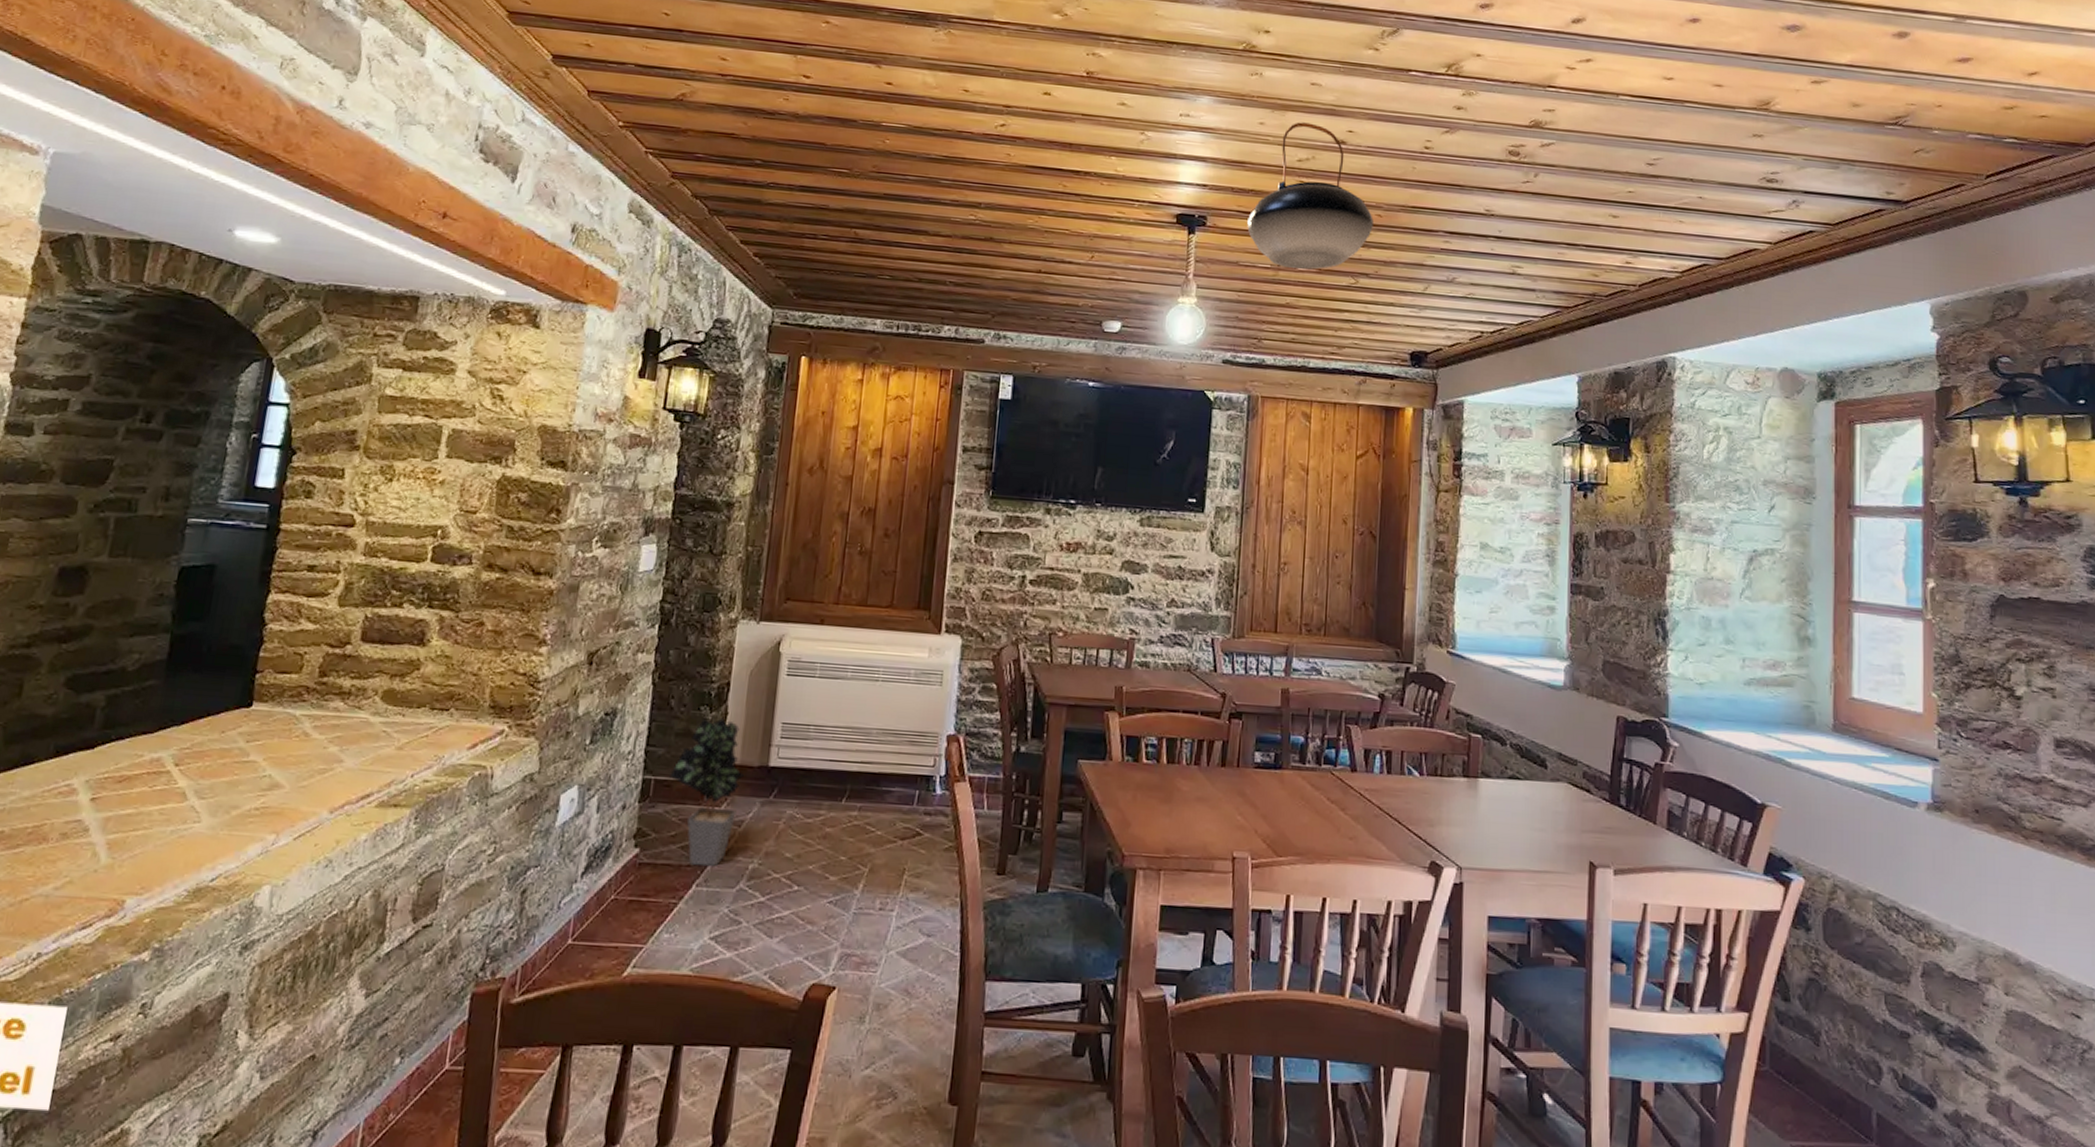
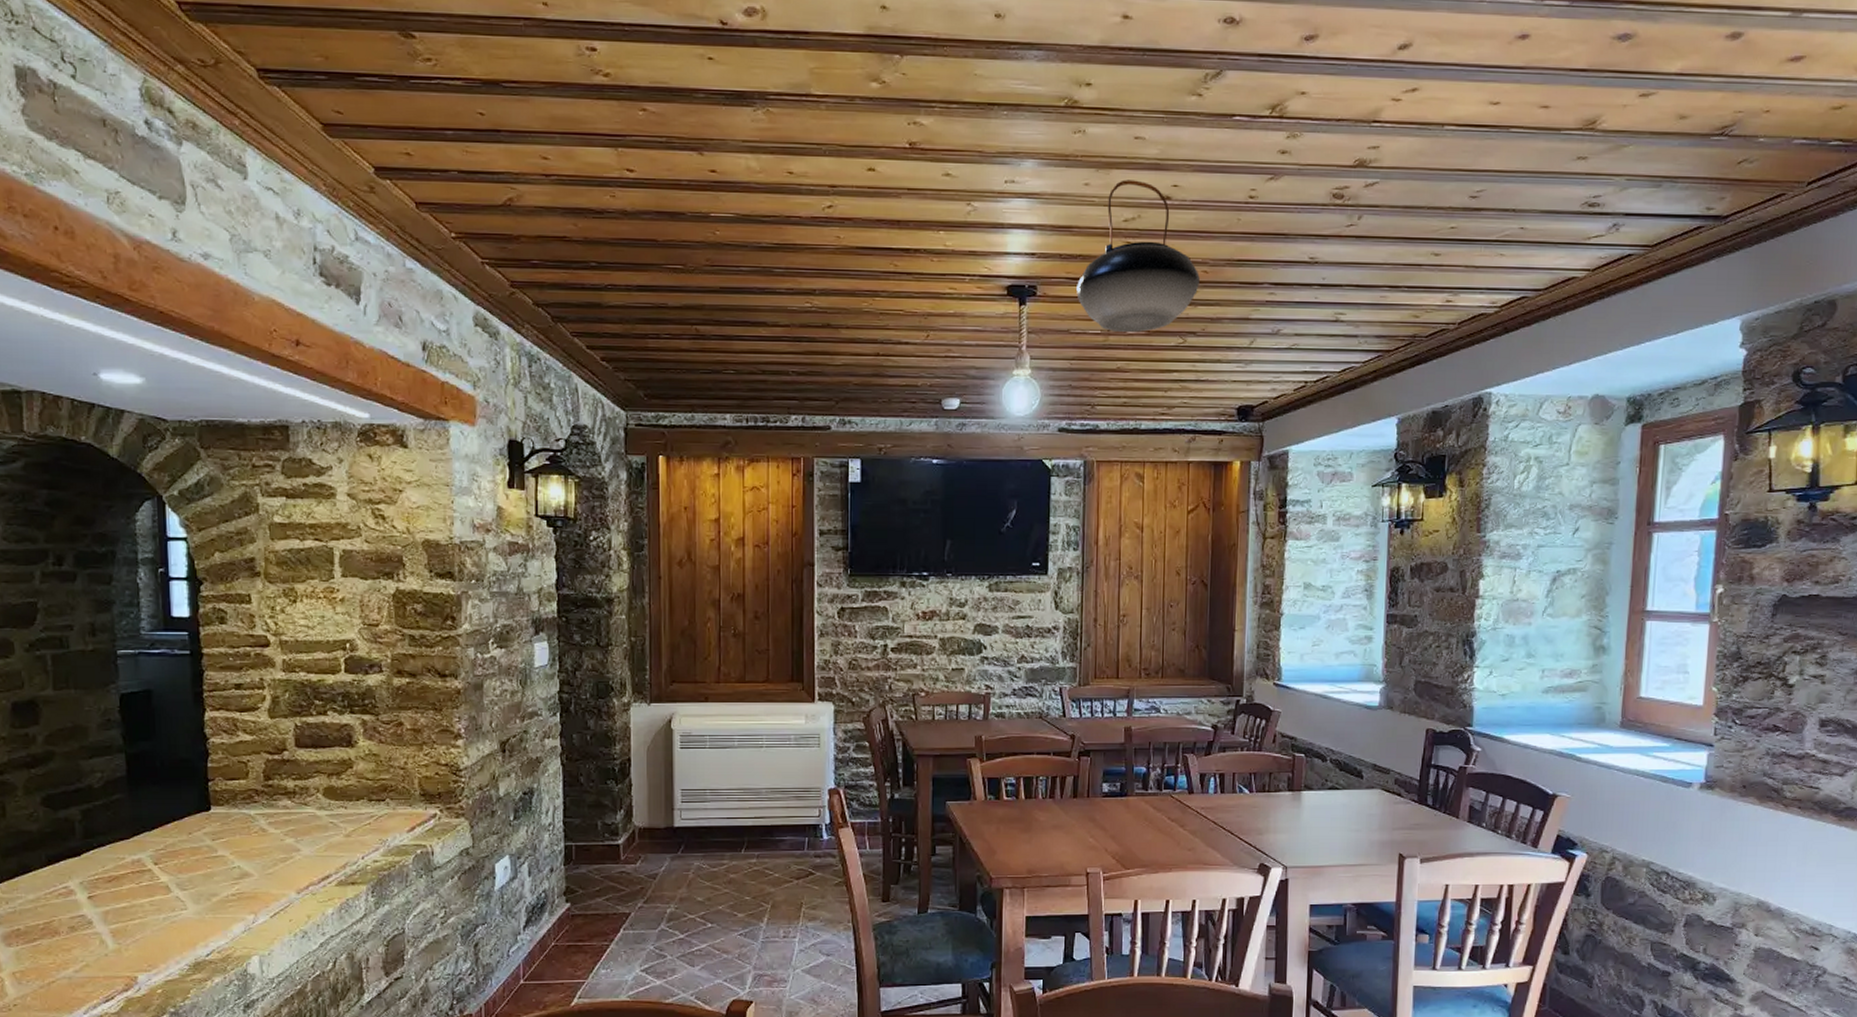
potted plant: present [669,717,744,866] -> none [588,789,653,912]

